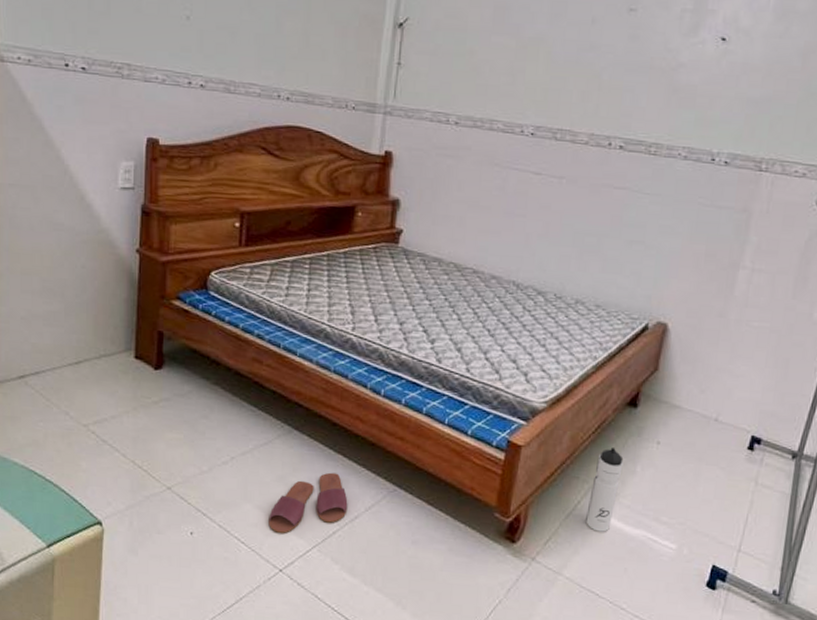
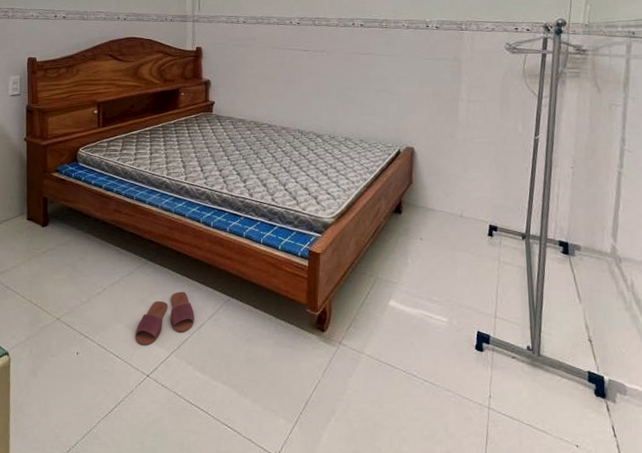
water bottle: present [585,448,624,532] -> none [375,247,398,315]

